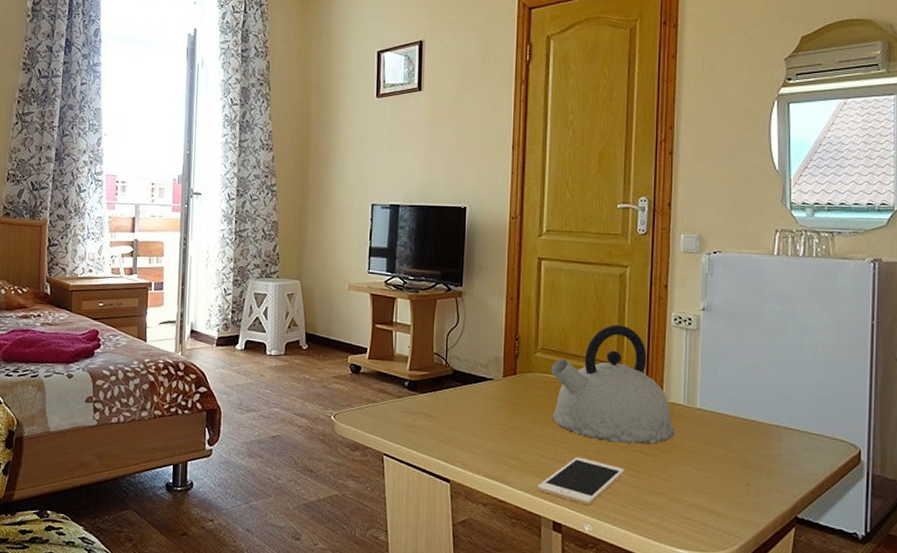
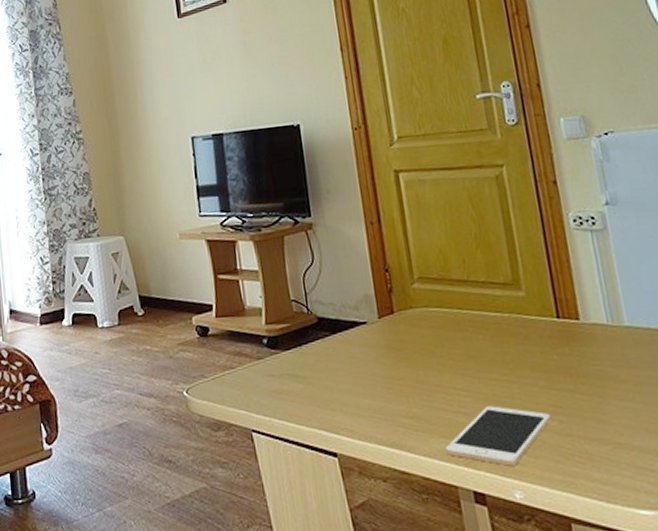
kettle: present [550,325,675,444] -> none [434,236,605,382]

